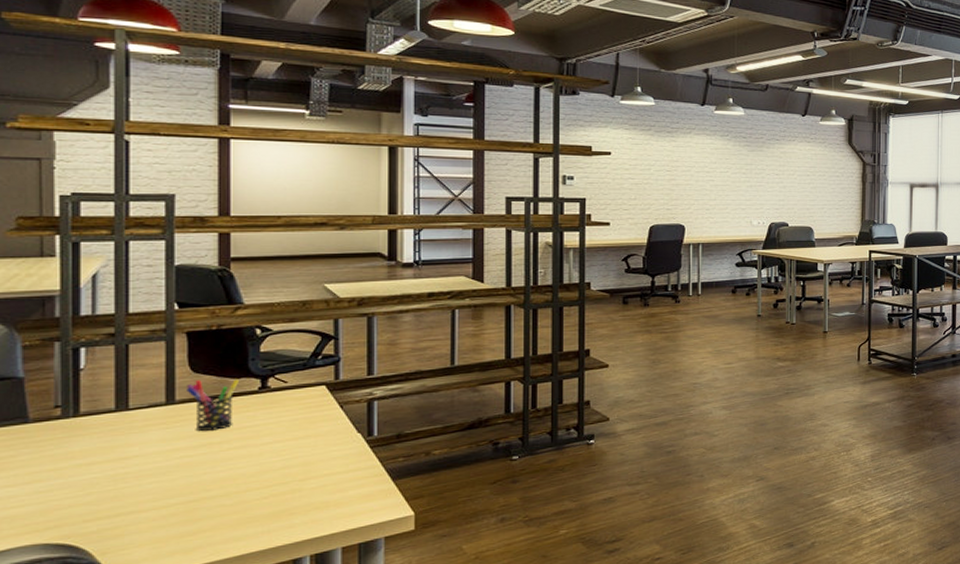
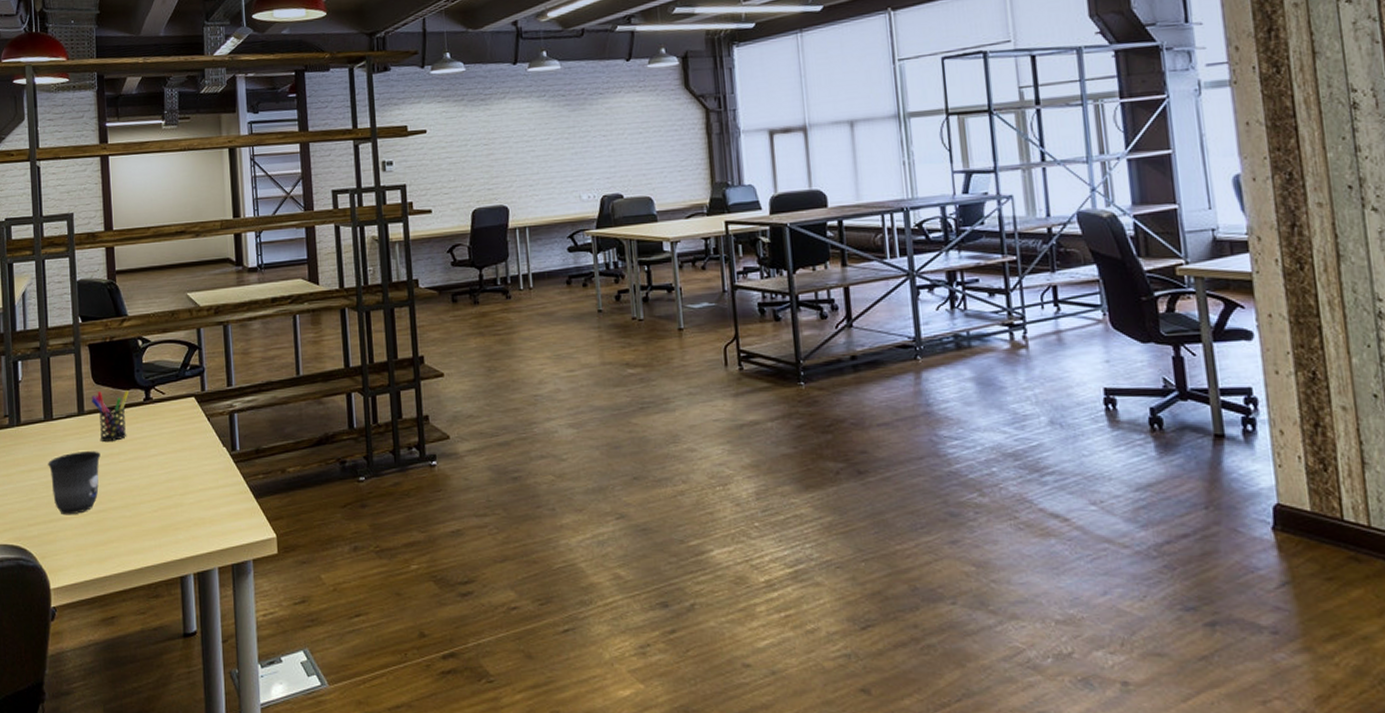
mug: none [118,441,195,508] -> present [48,451,101,515]

